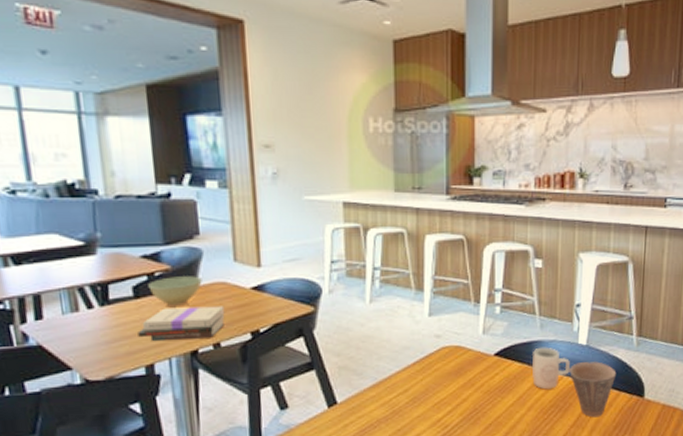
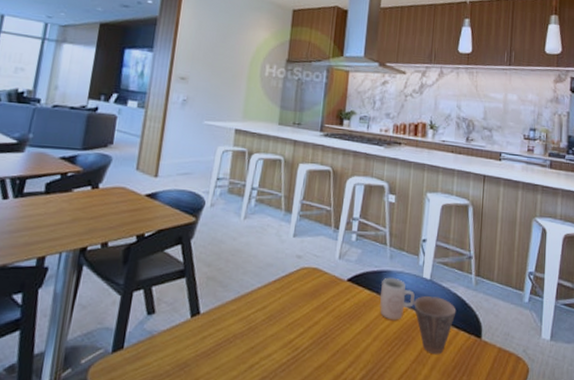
books: present [138,306,225,342] -> none [38,205,119,237]
bowl: present [148,276,202,308] -> none [59,178,106,206]

